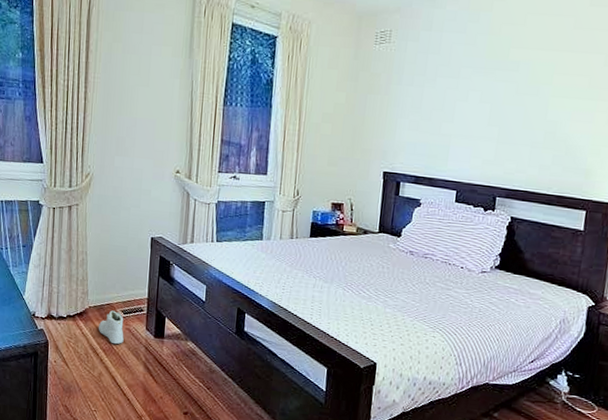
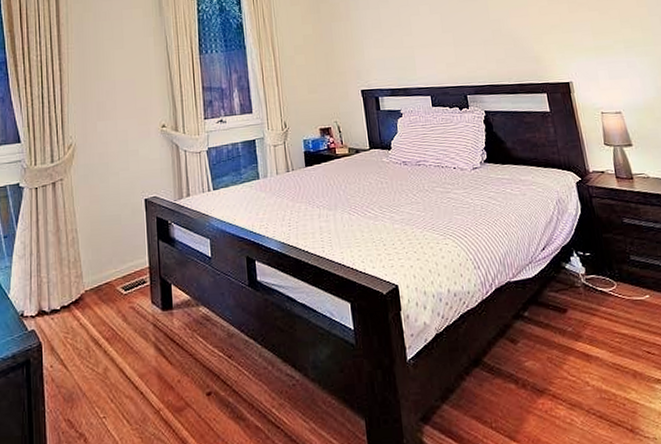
sneaker: present [98,310,124,344] -> none [97,289,128,328]

